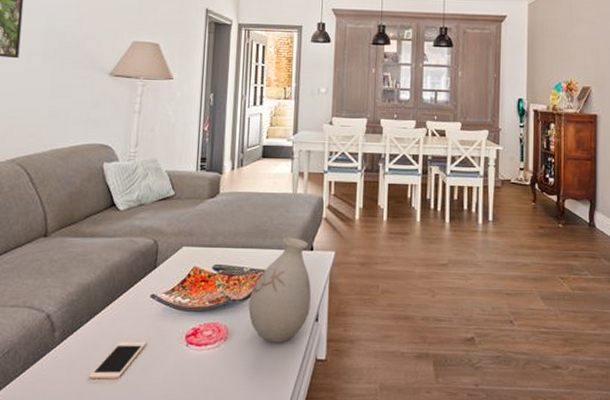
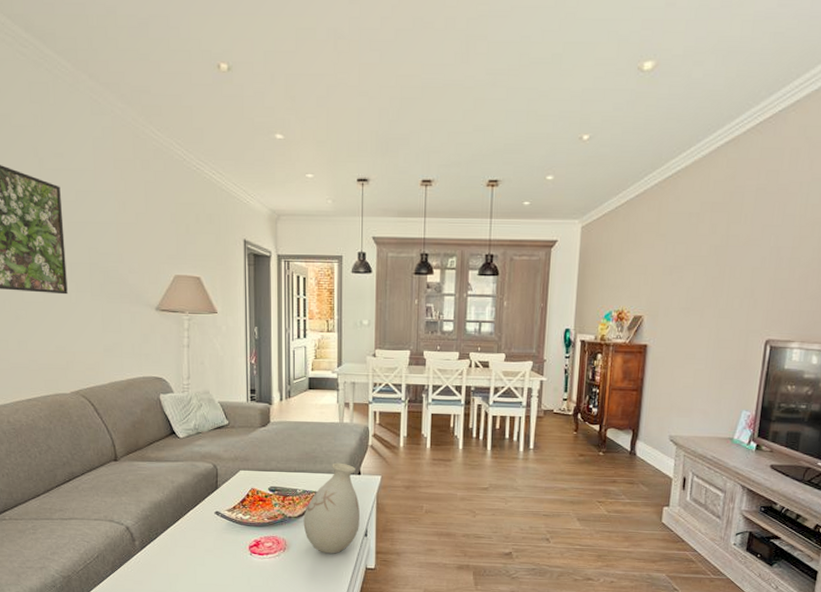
cell phone: present [88,341,146,379] -> none [168,550,215,580]

